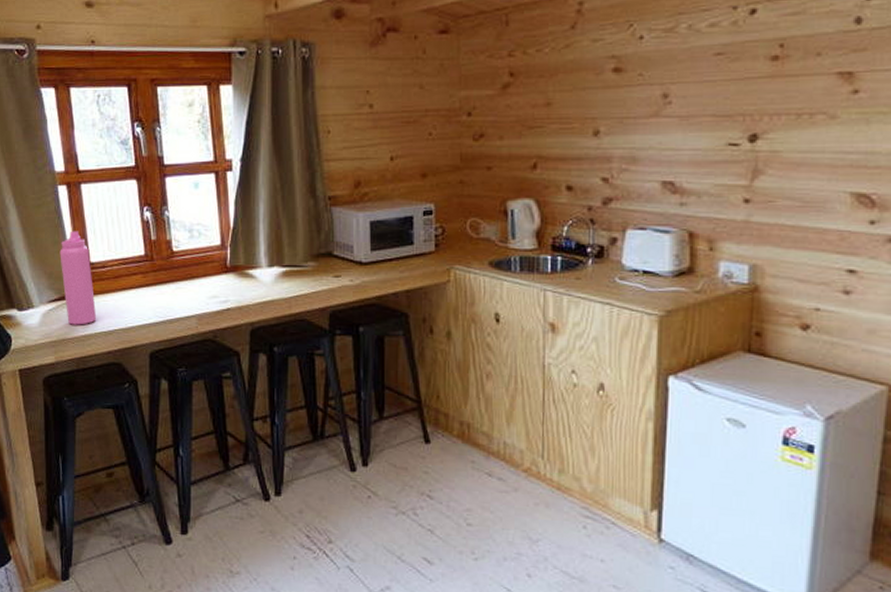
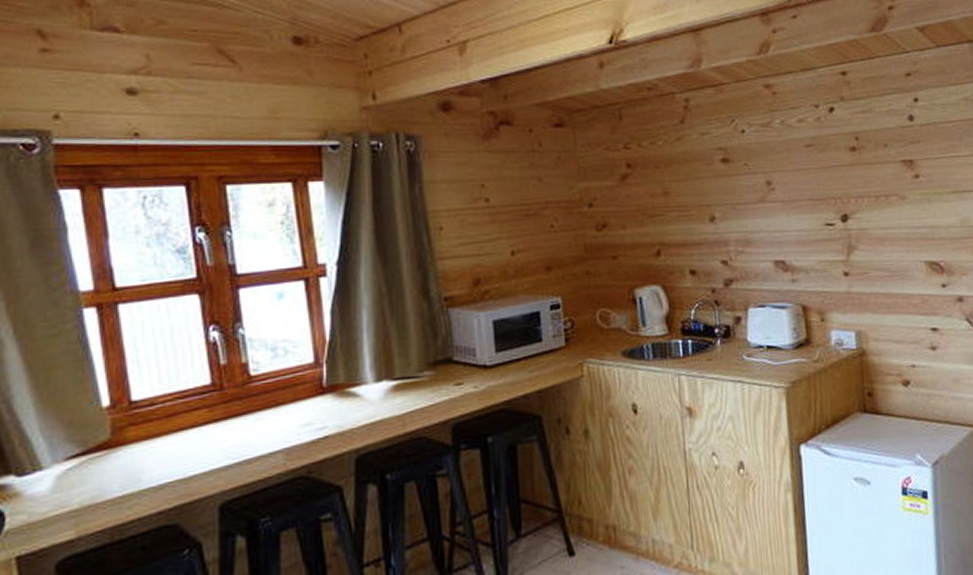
water bottle: present [60,230,97,325] -> none [85,362,142,485]

